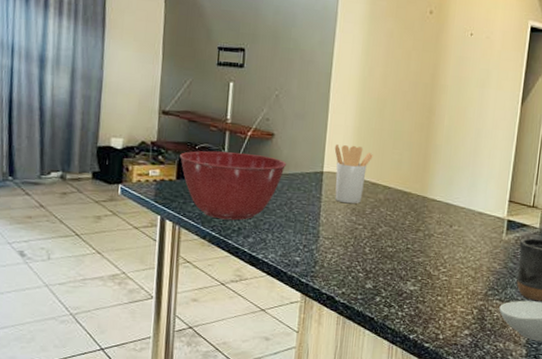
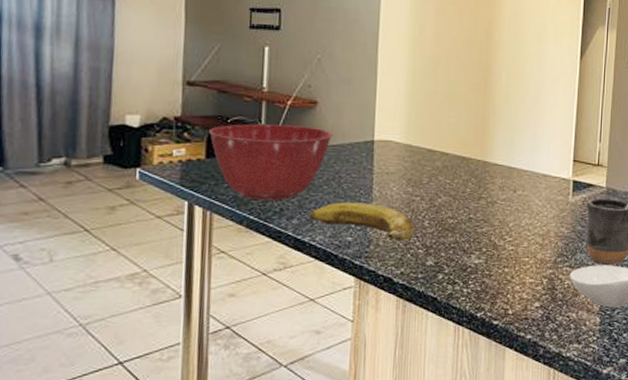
banana: none [262,225,356,264] -> present [308,202,414,241]
utensil holder: present [334,144,373,204] -> none [385,110,428,174]

